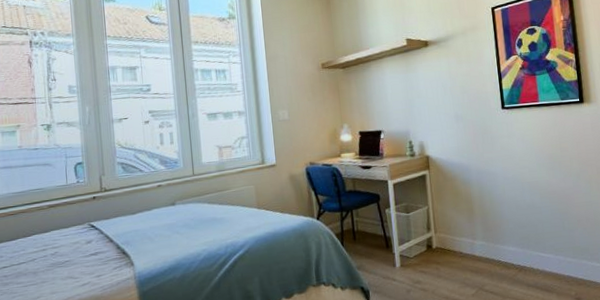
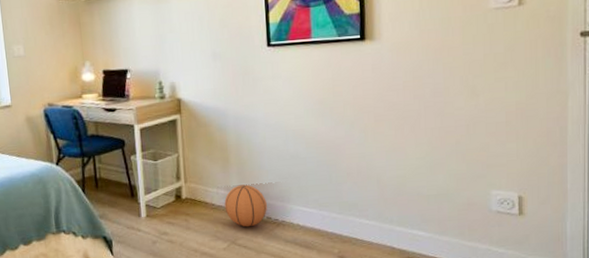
basketball: none [471,233,510,274] -> present [224,184,267,227]

